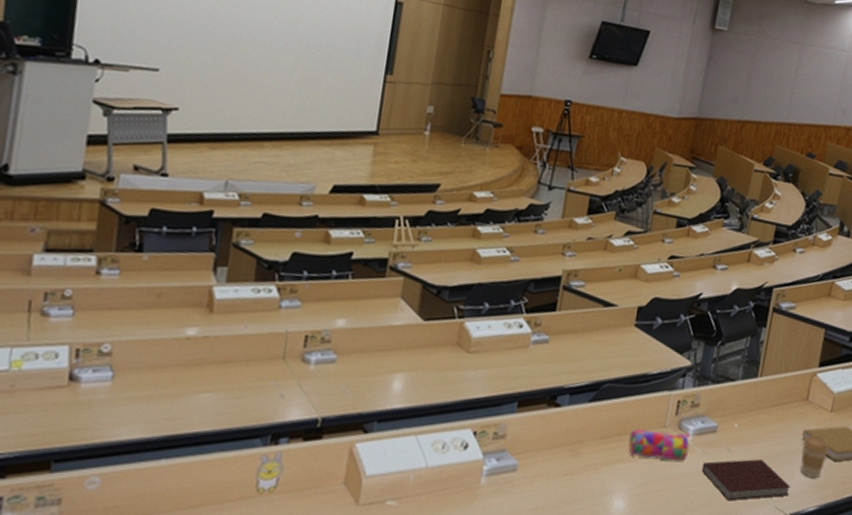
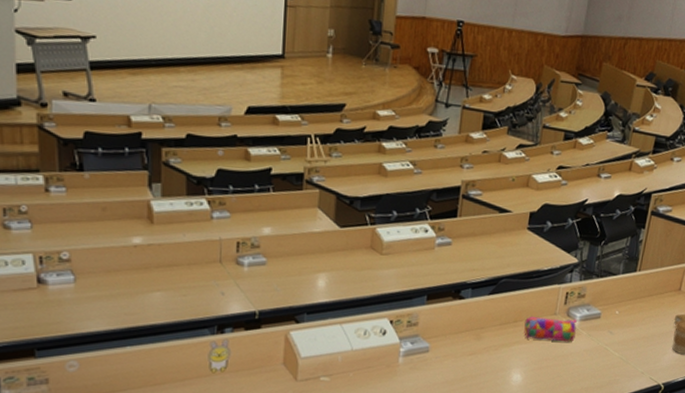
notebook: present [701,459,791,501] -> none [587,340,664,374]

